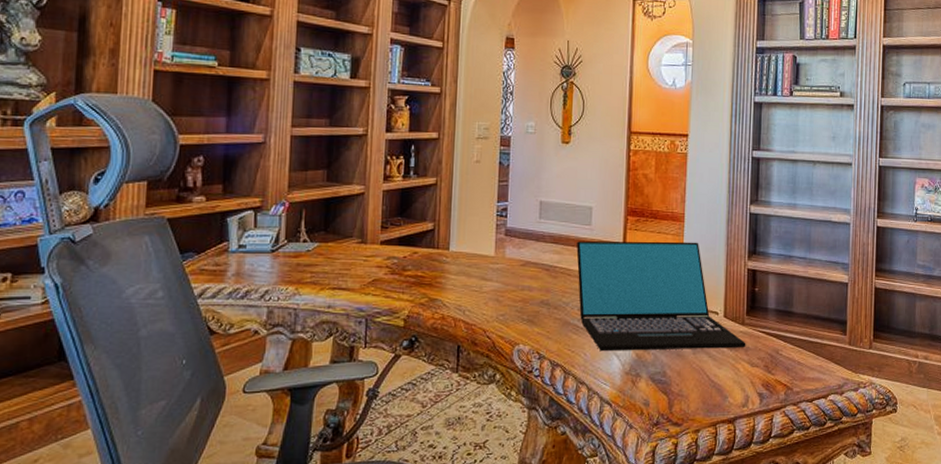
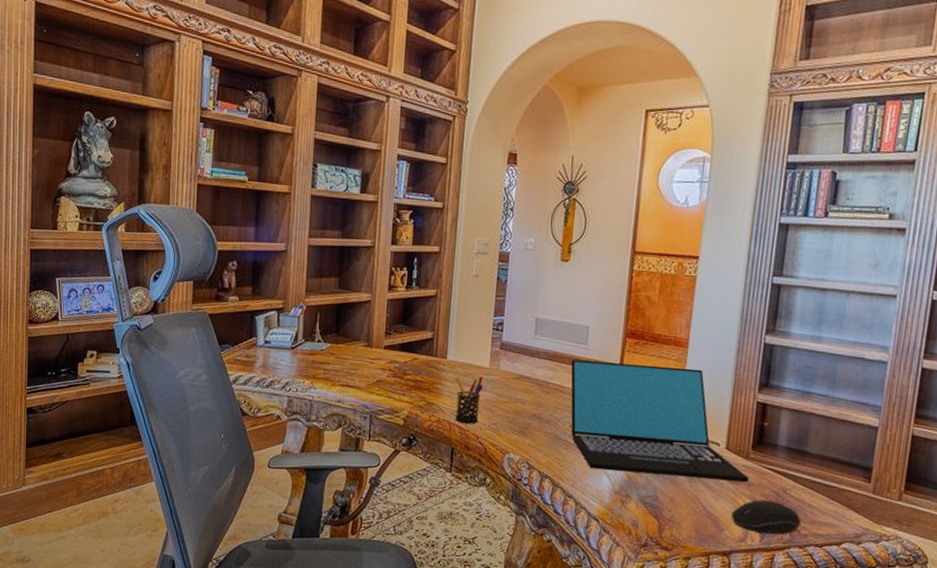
pen holder: none [460,266,489,318] -> present [455,376,483,424]
computer mouse: none [733,363,793,396] -> present [731,500,801,535]

